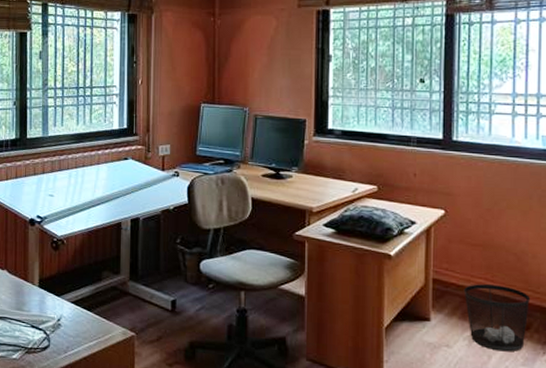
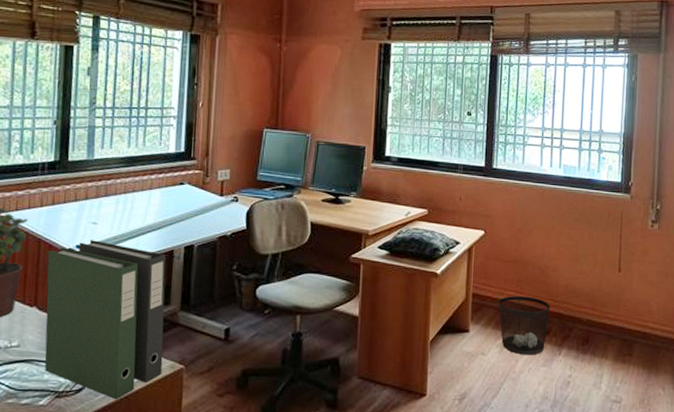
binder: none [14,211,116,360] -> present [44,240,166,400]

